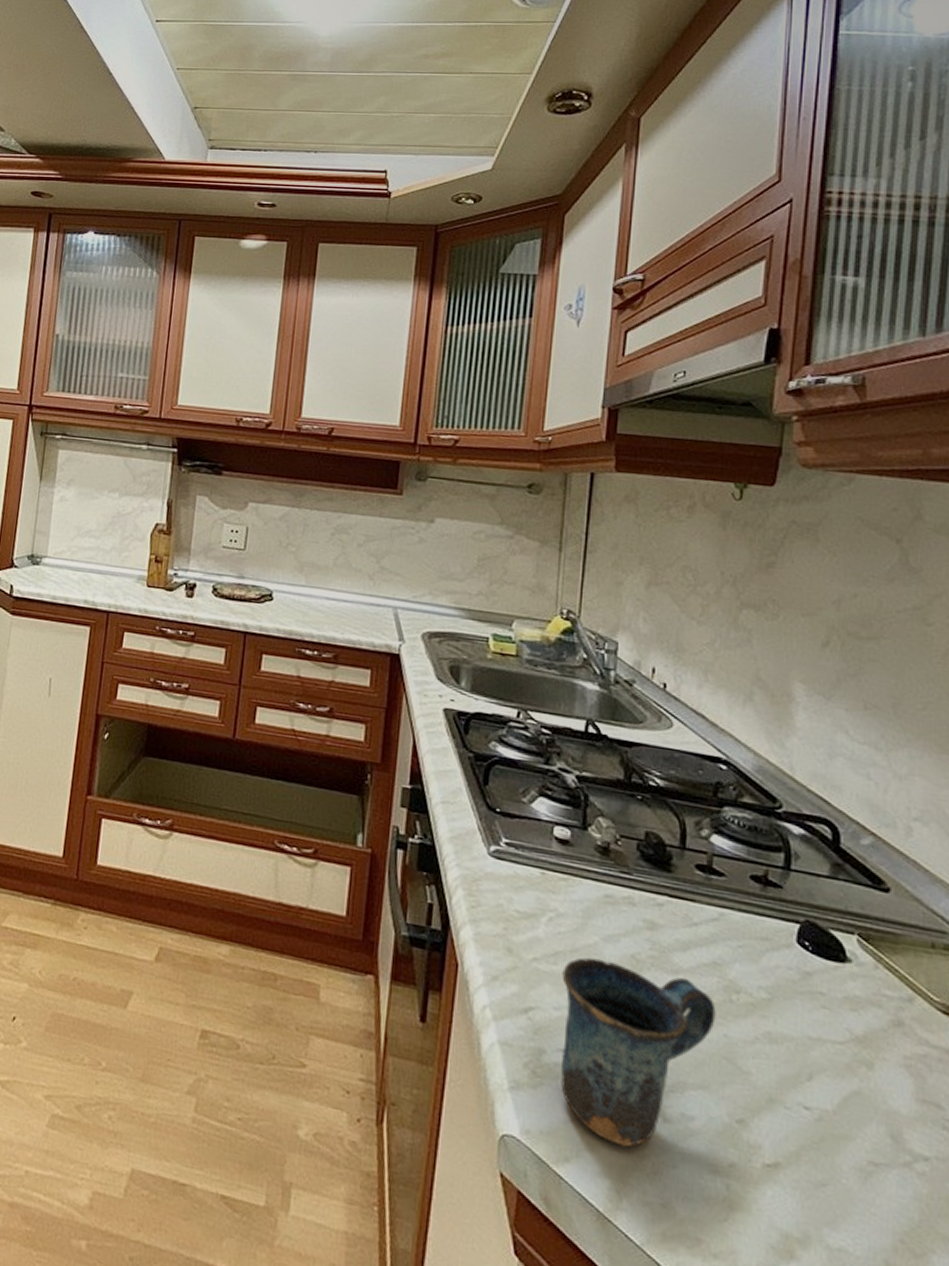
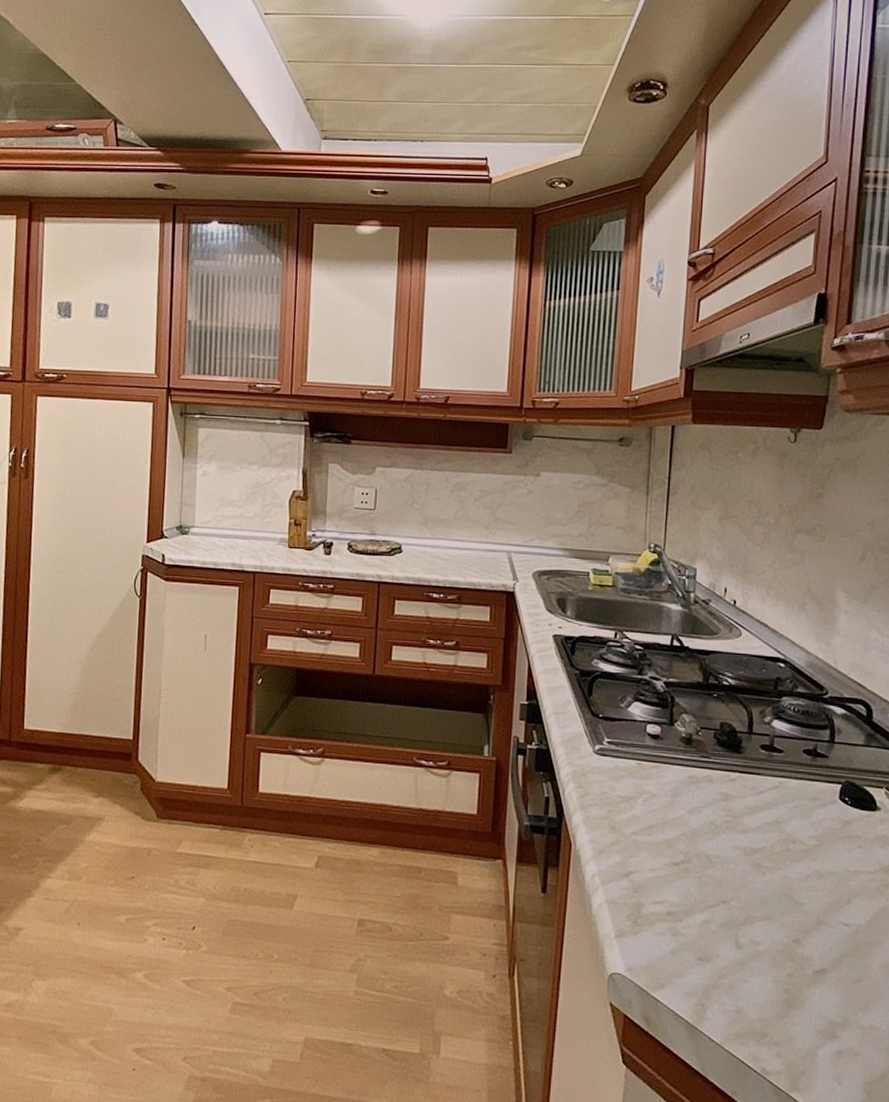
mug: present [561,957,716,1147] -> none [656,827,777,971]

